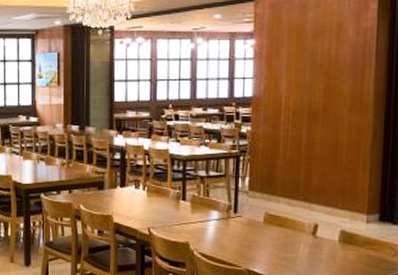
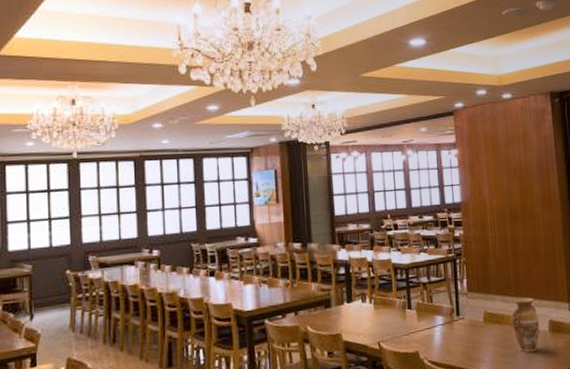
vase: none [295,203,329,260] -> present [511,297,540,352]

